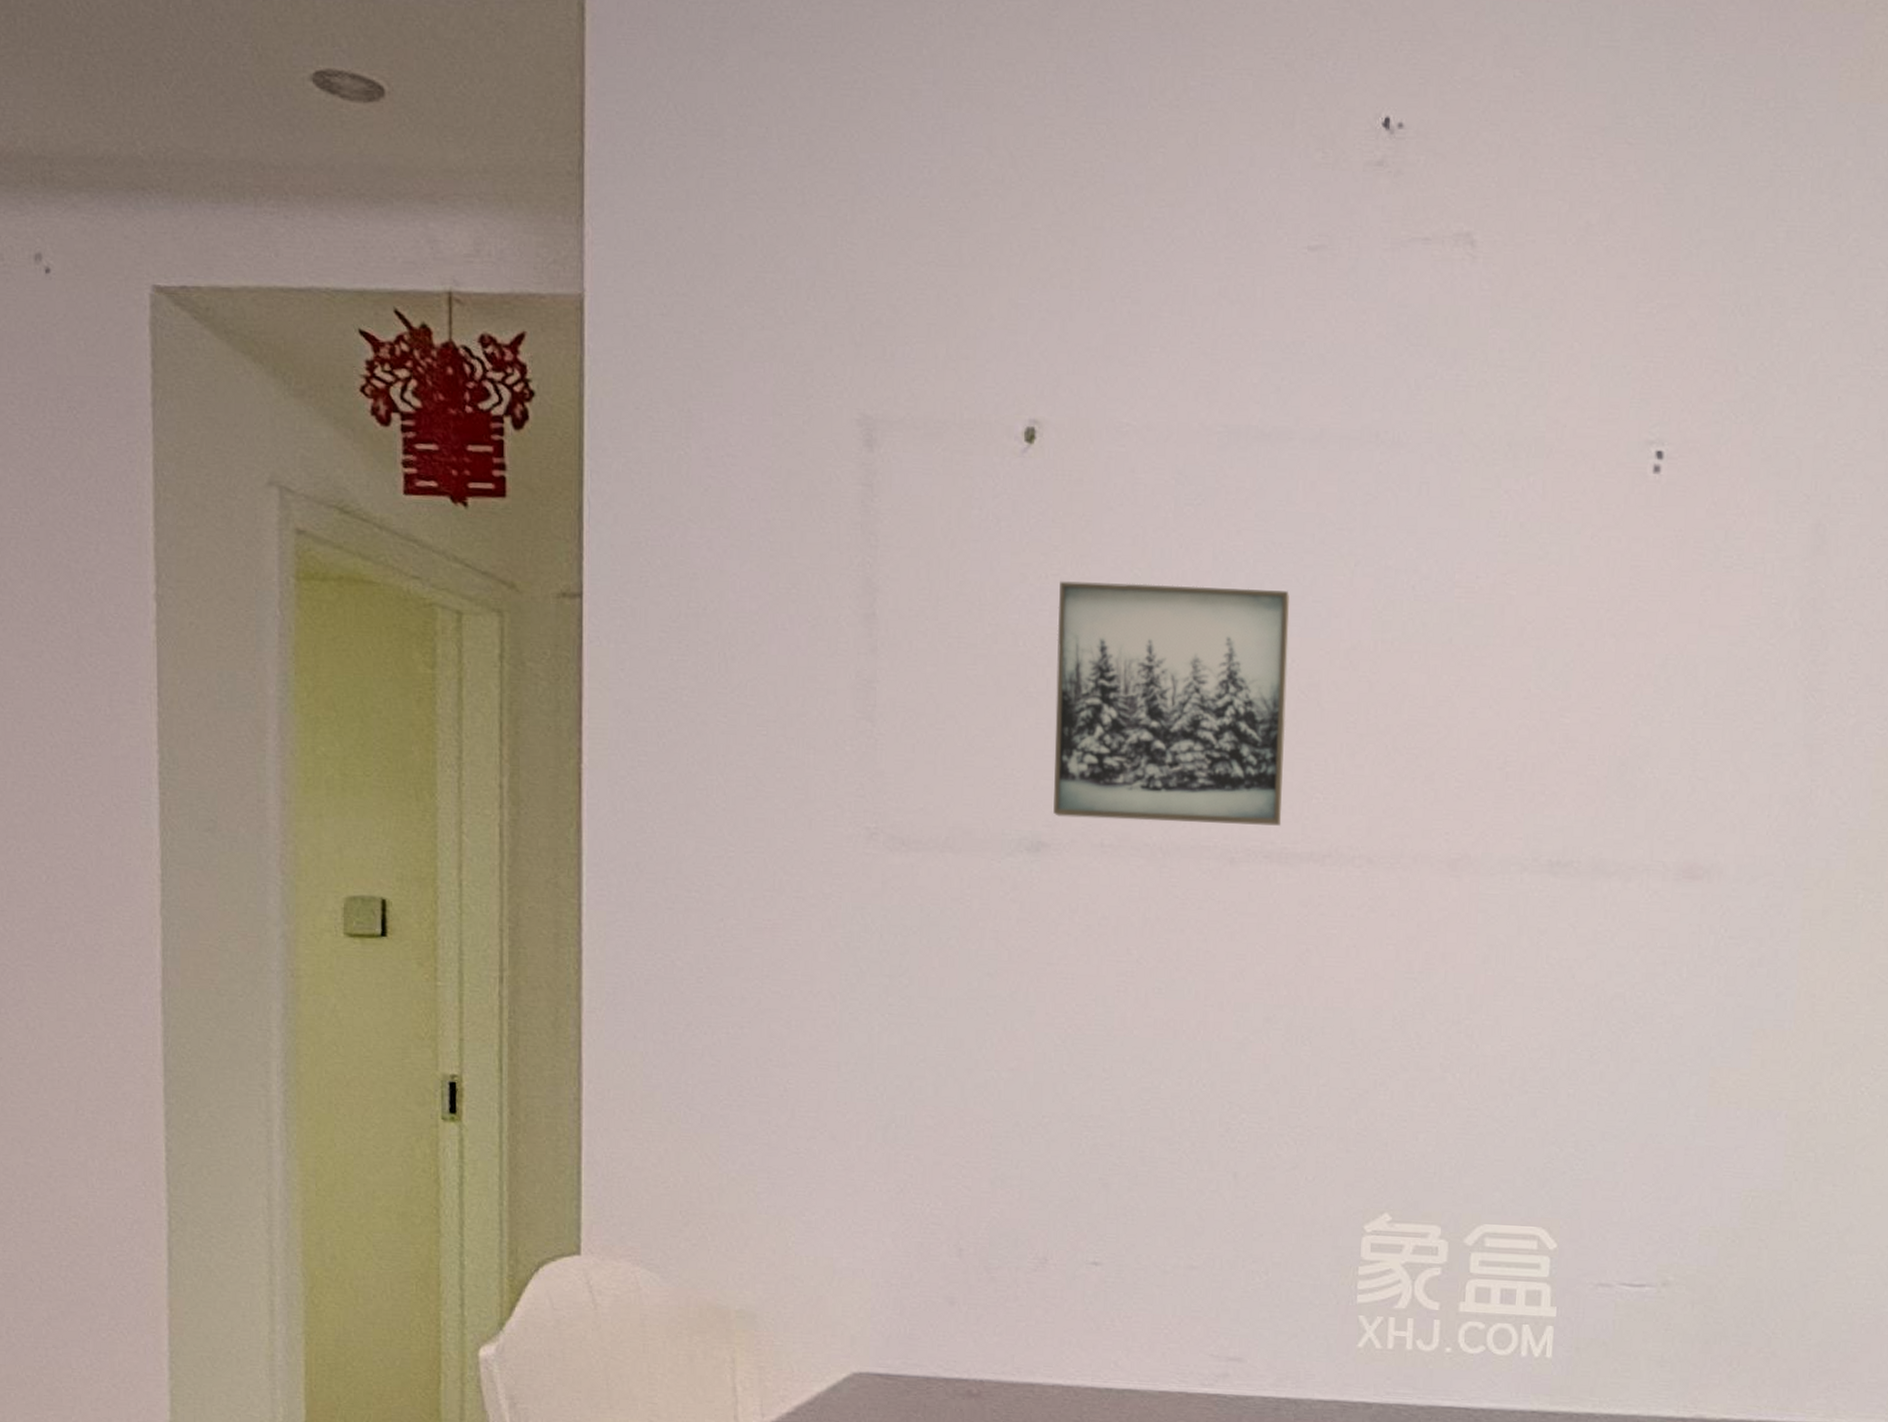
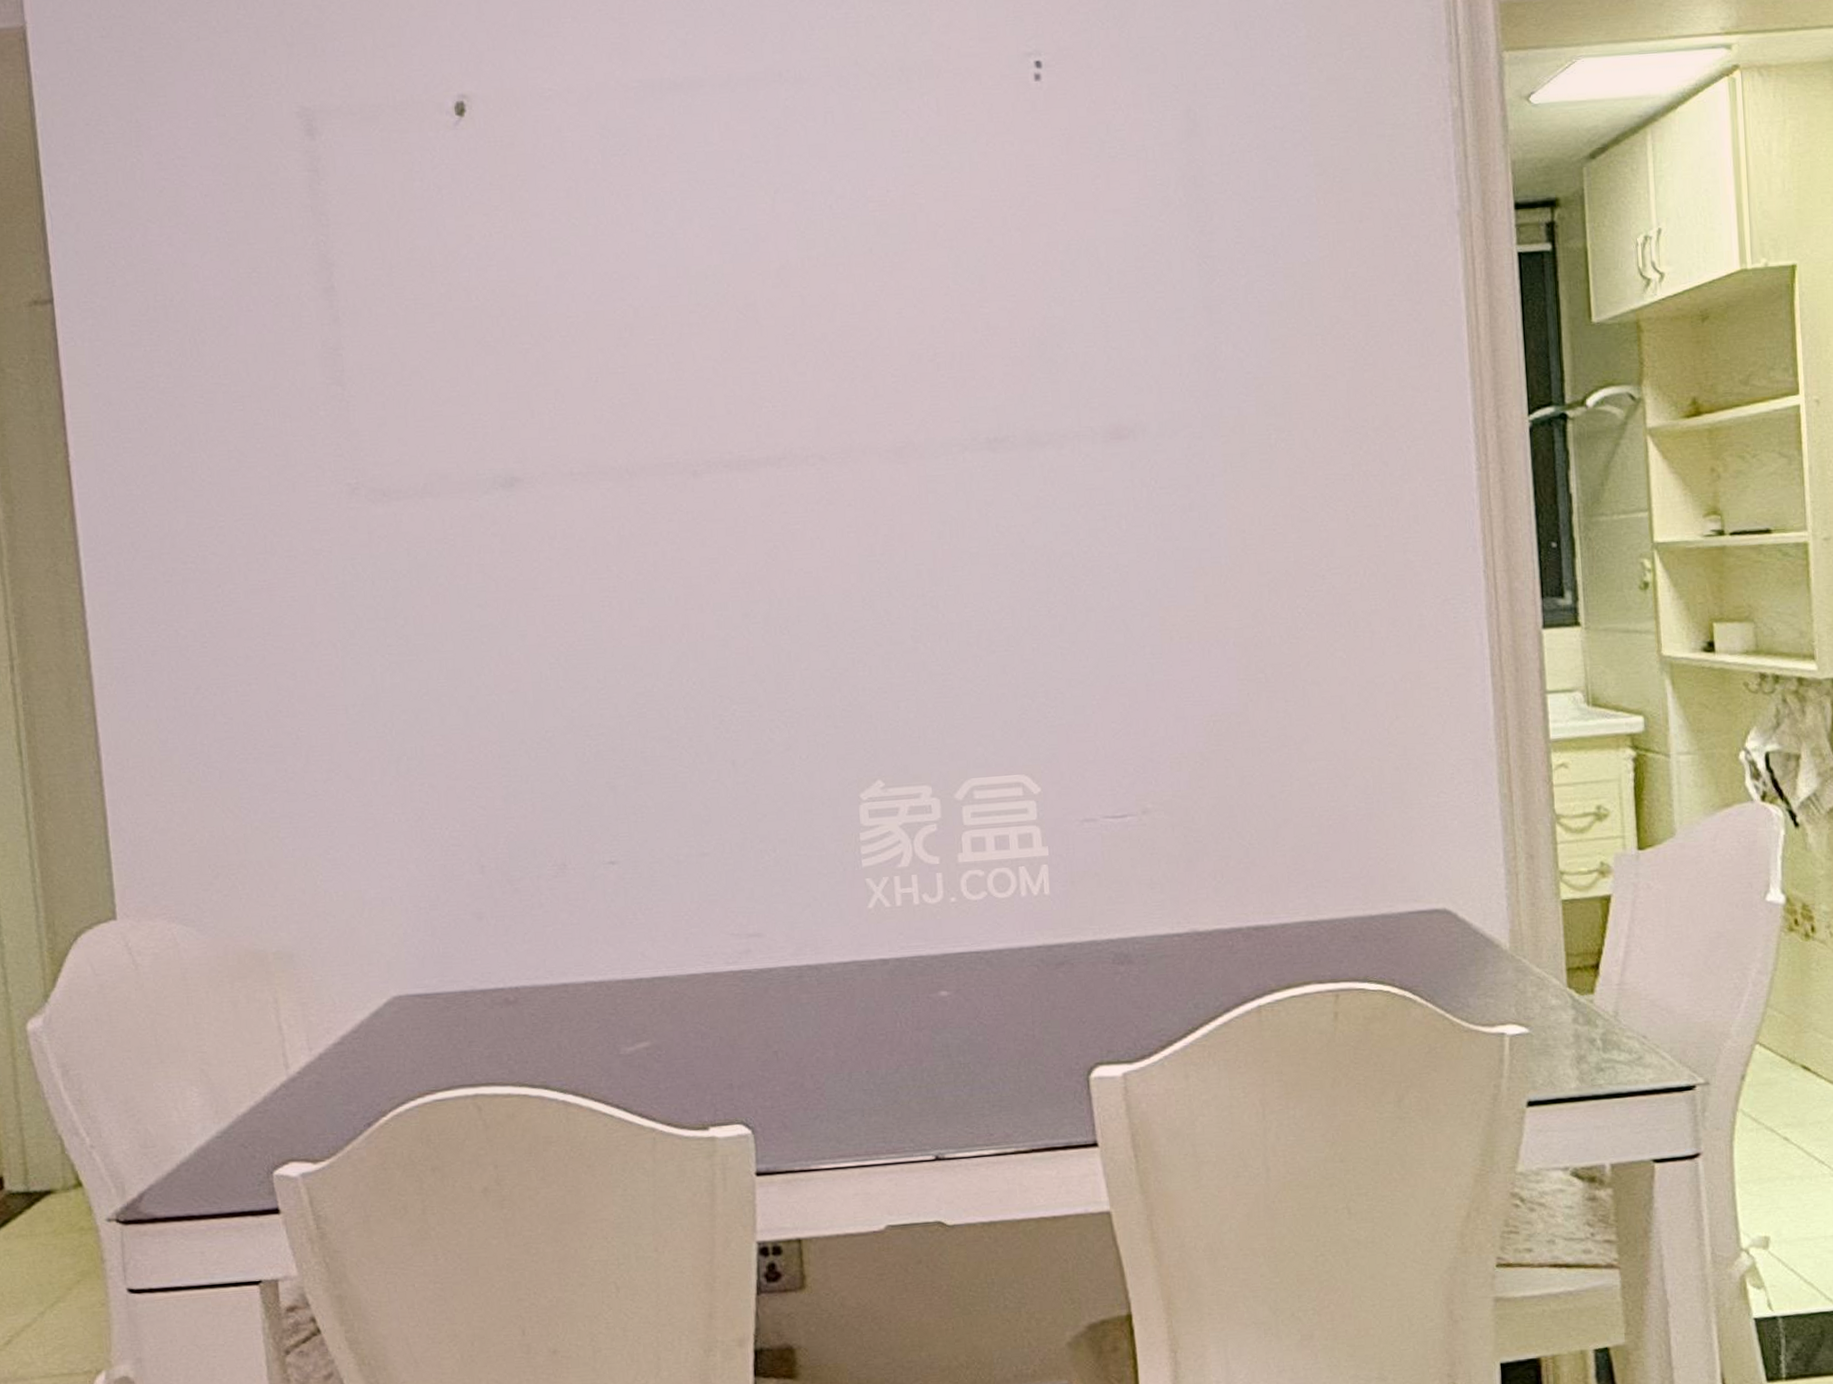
wall art: present [1053,581,1290,826] -> none [503,223,737,452]

